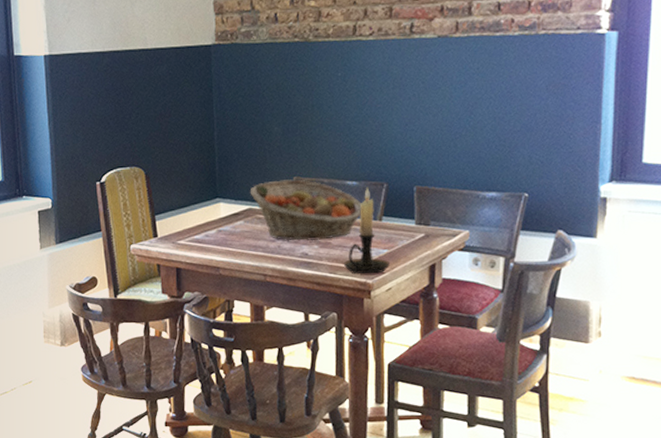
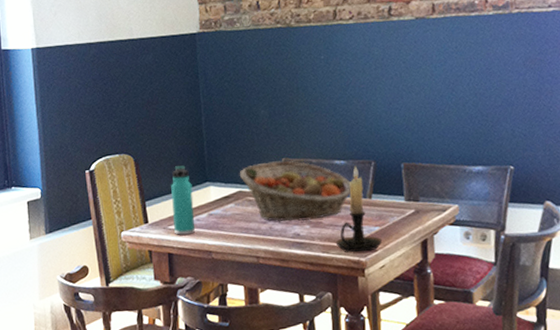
thermos bottle: none [181,179,204,250] -> present [171,164,195,235]

